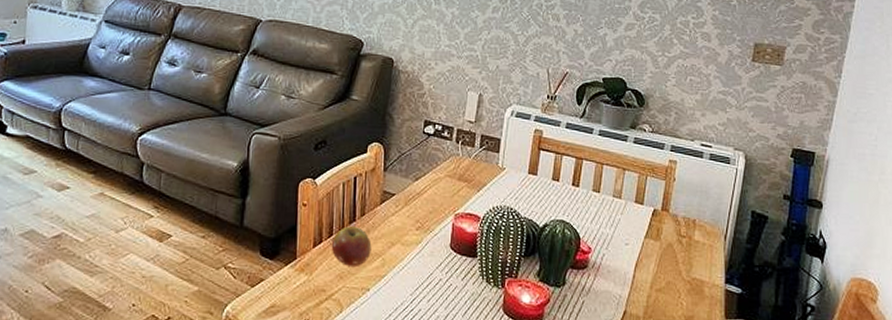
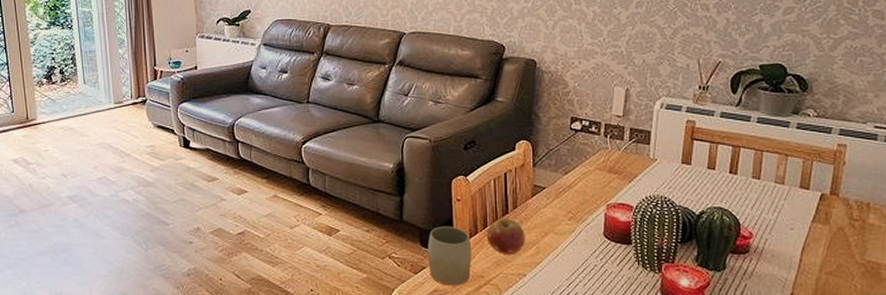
mug: none [267,233,315,301] -> present [428,225,472,286]

